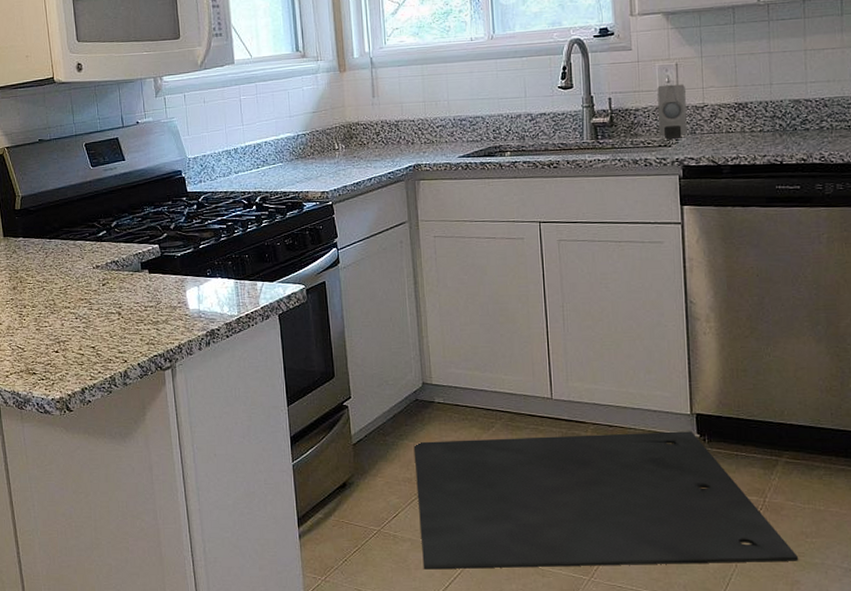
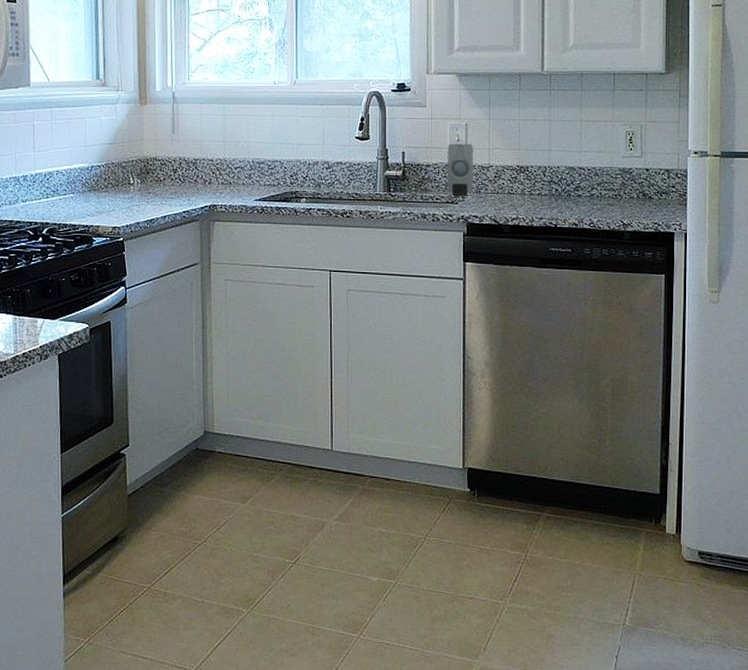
door mat: present [413,431,799,570] -> none [191,485,555,629]

